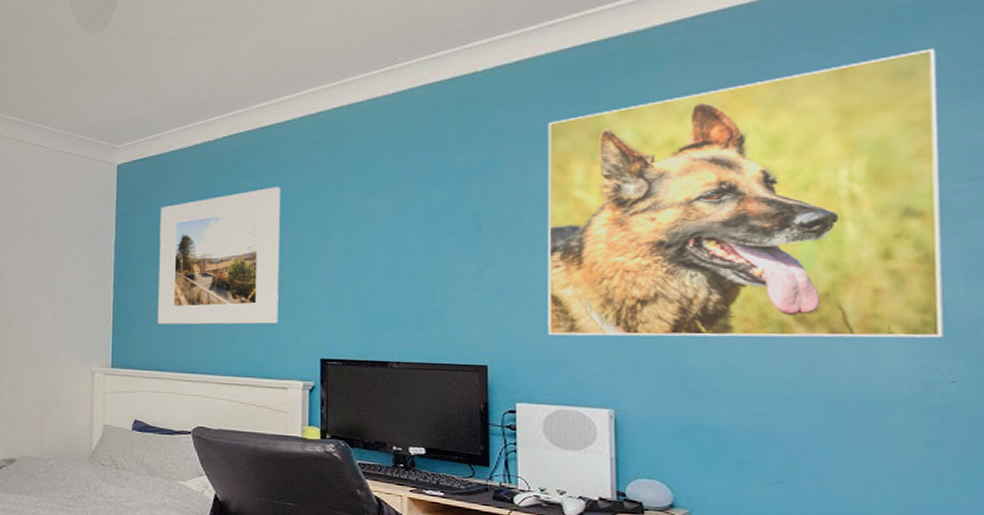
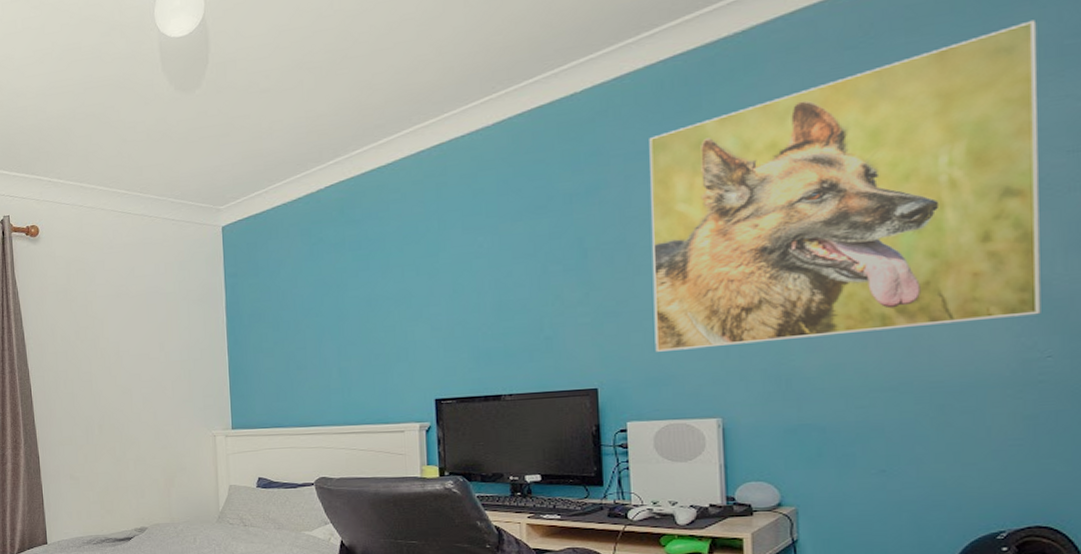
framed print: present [157,187,281,325] -> none [268,232,392,382]

